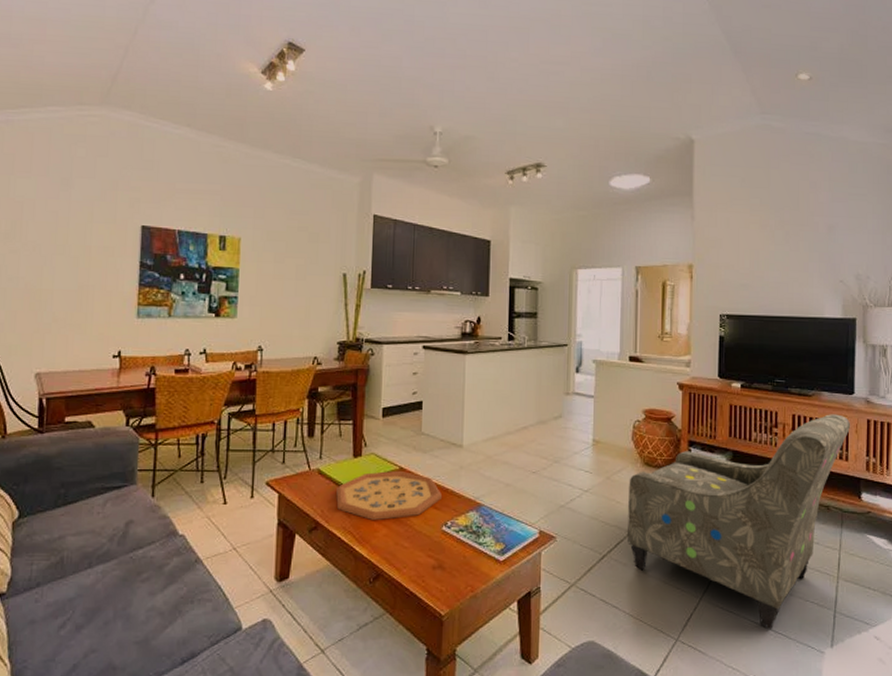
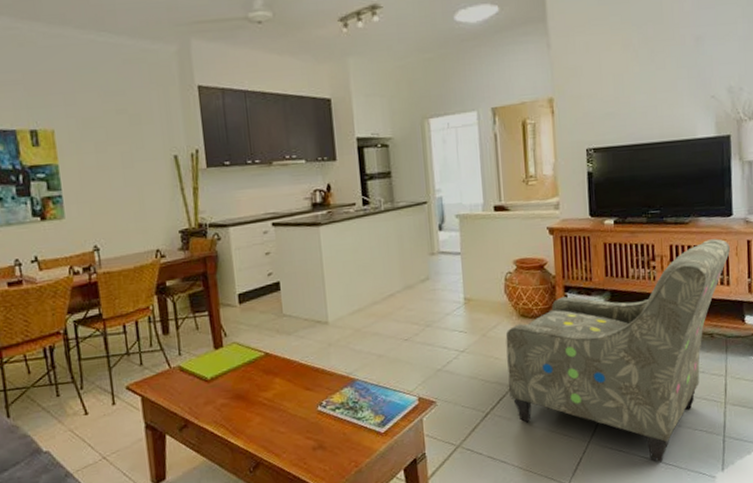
decorative tray: present [336,470,443,520] -> none [202,356,314,410]

